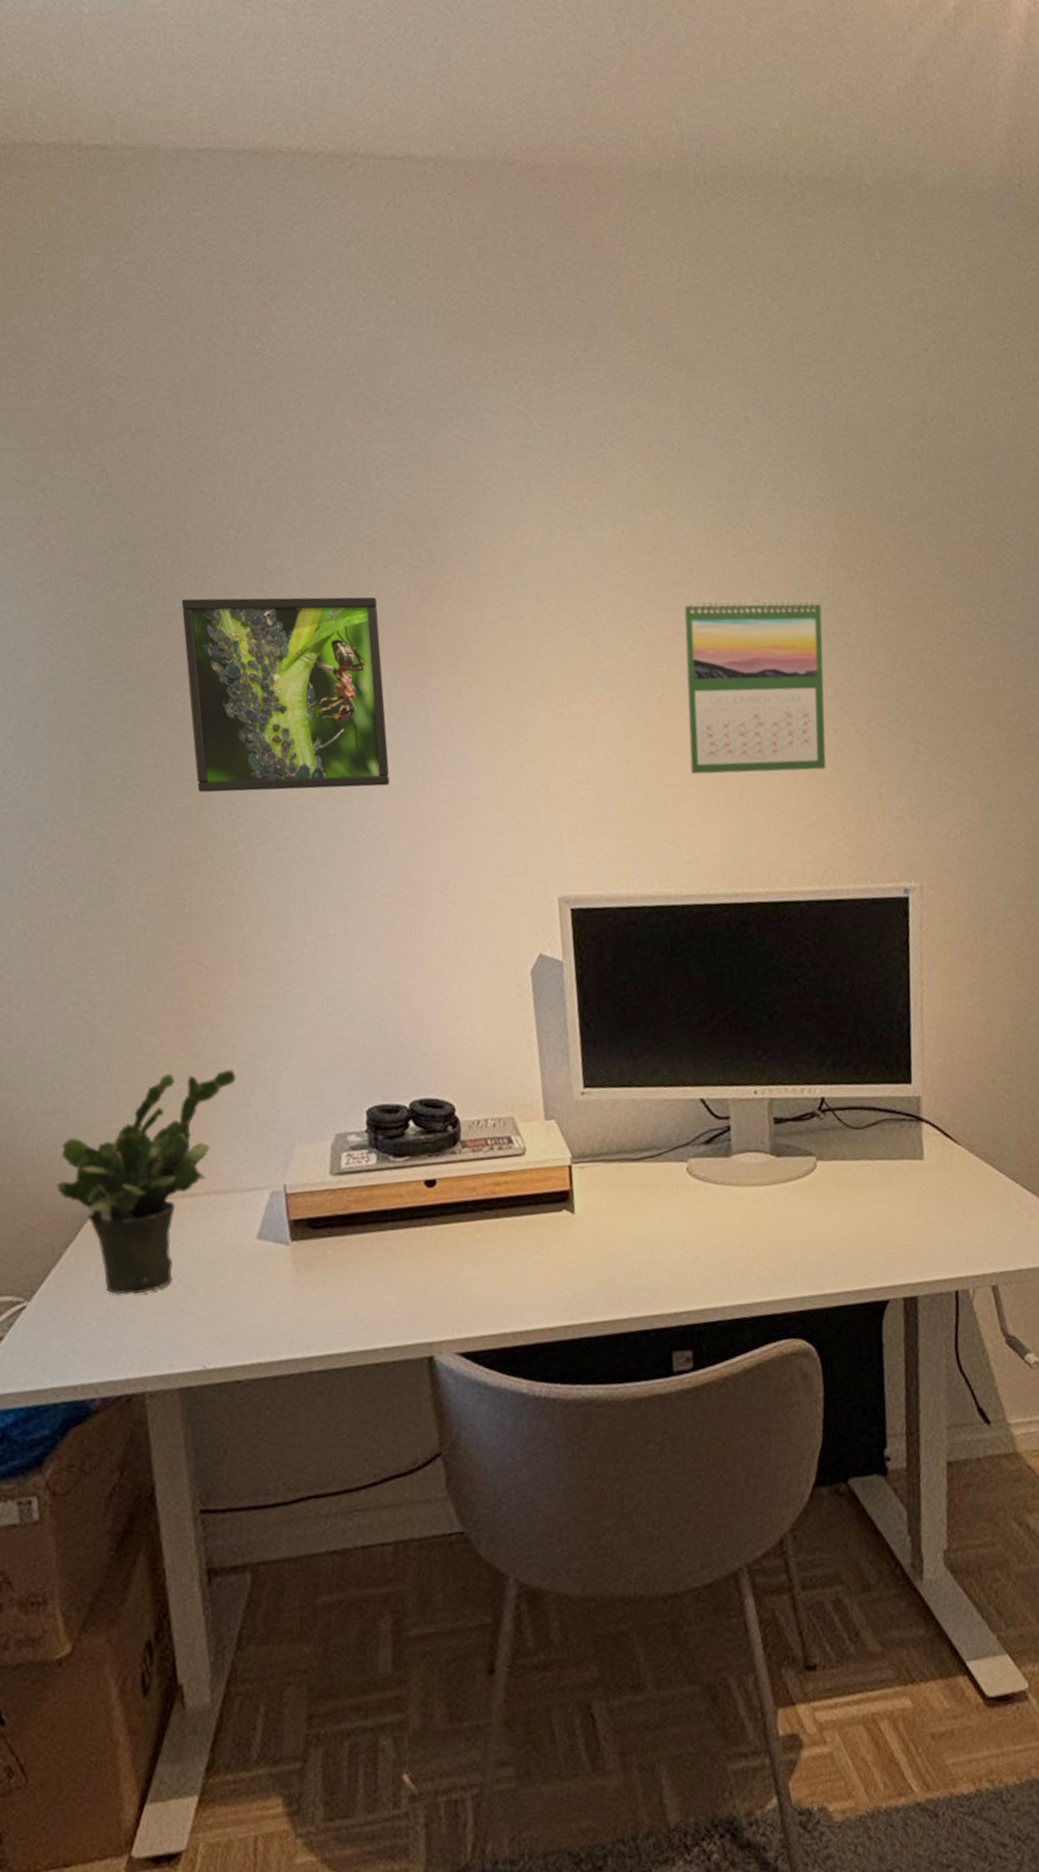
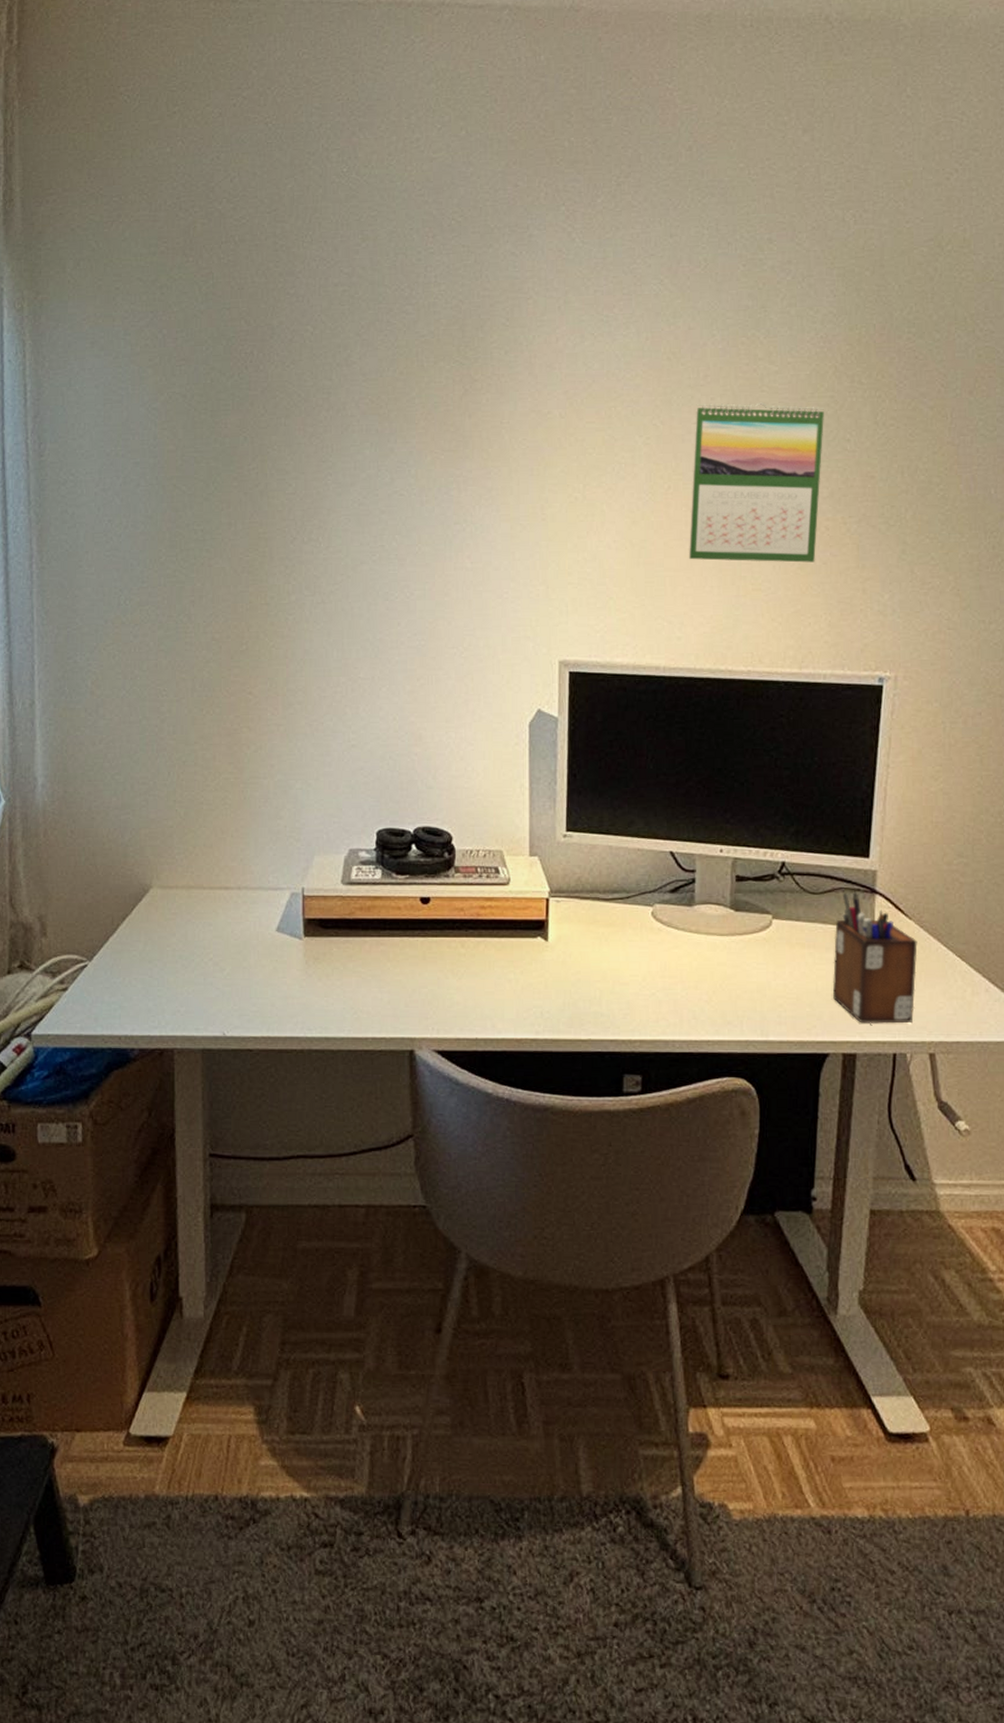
potted plant: present [56,1069,236,1295] -> none [120,784,271,966]
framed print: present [181,596,390,793] -> none [262,384,426,553]
desk organizer: none [883,1121,973,1263] -> present [833,891,918,1024]

